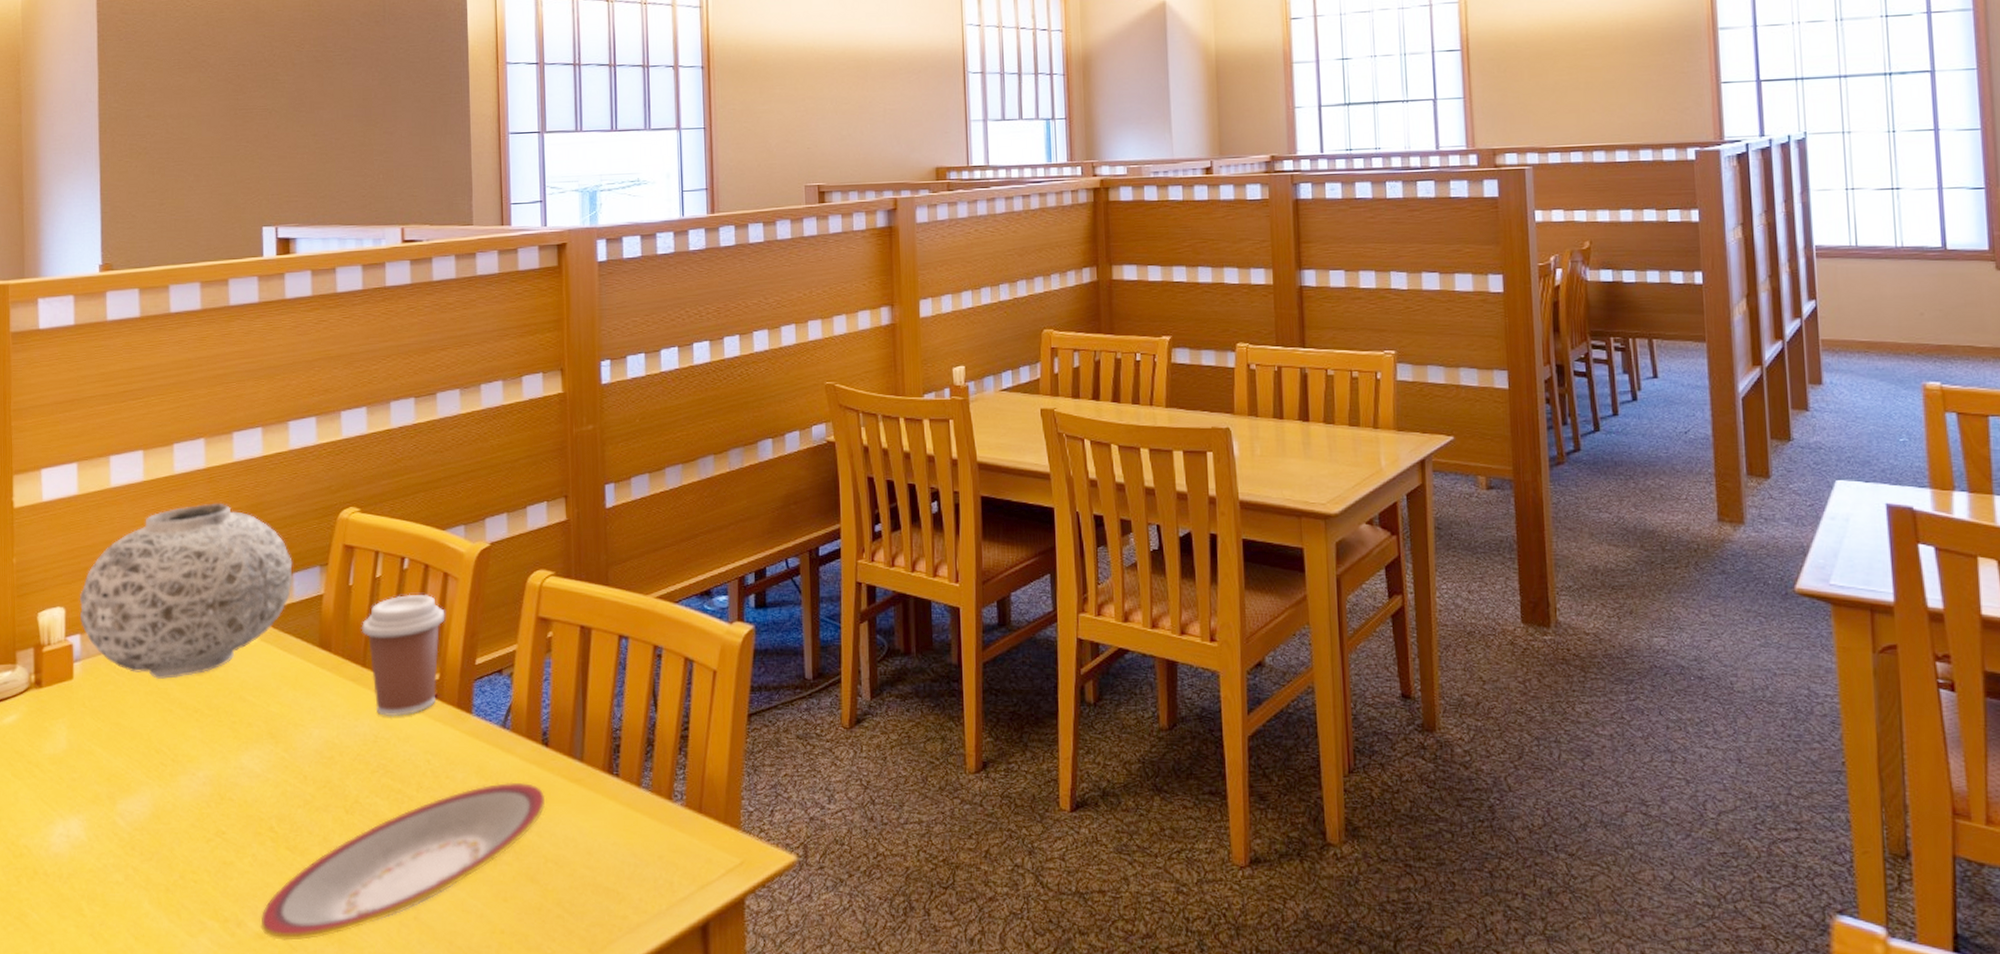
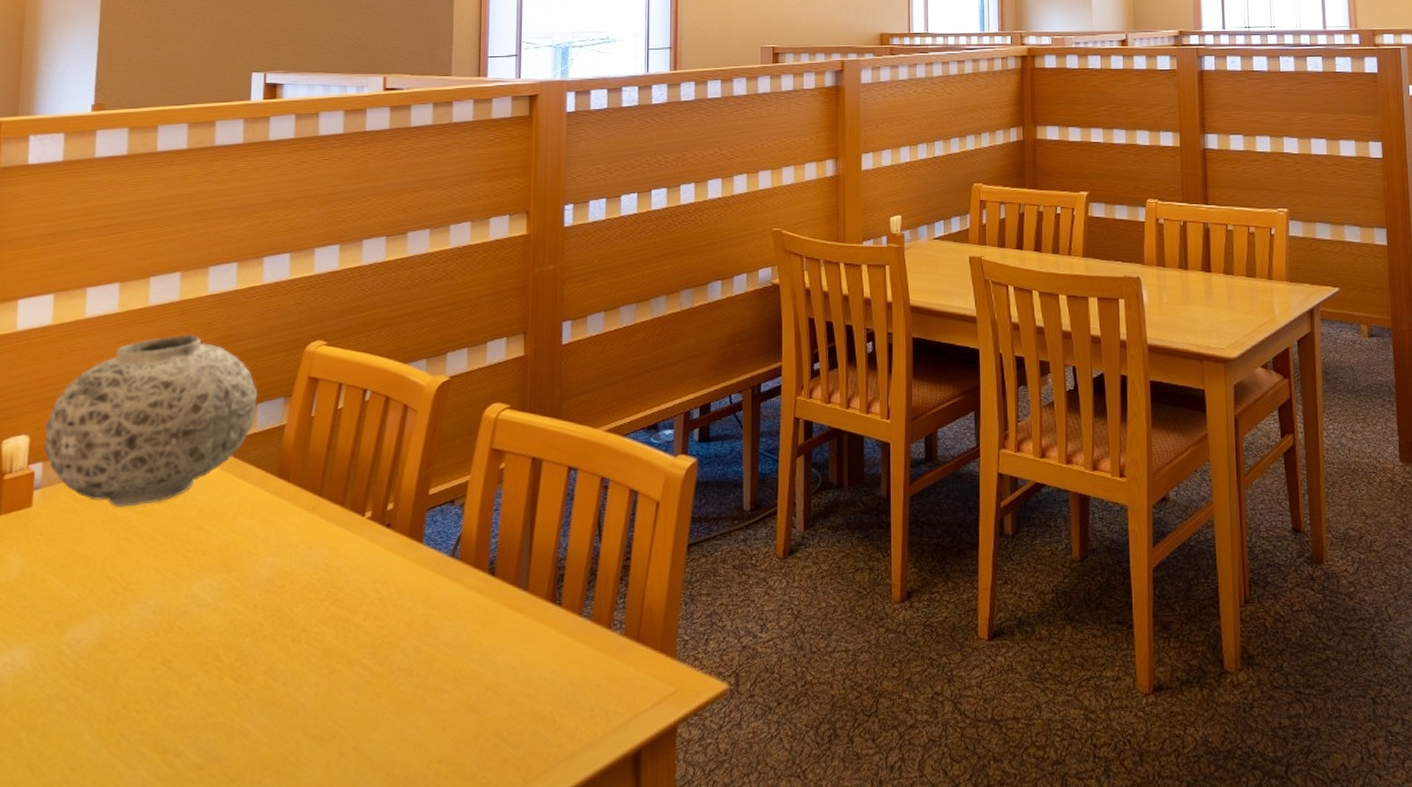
plate: present [260,782,546,941] -> none [200,610,489,772]
coffee cup: present [361,594,445,717] -> none [320,425,403,546]

